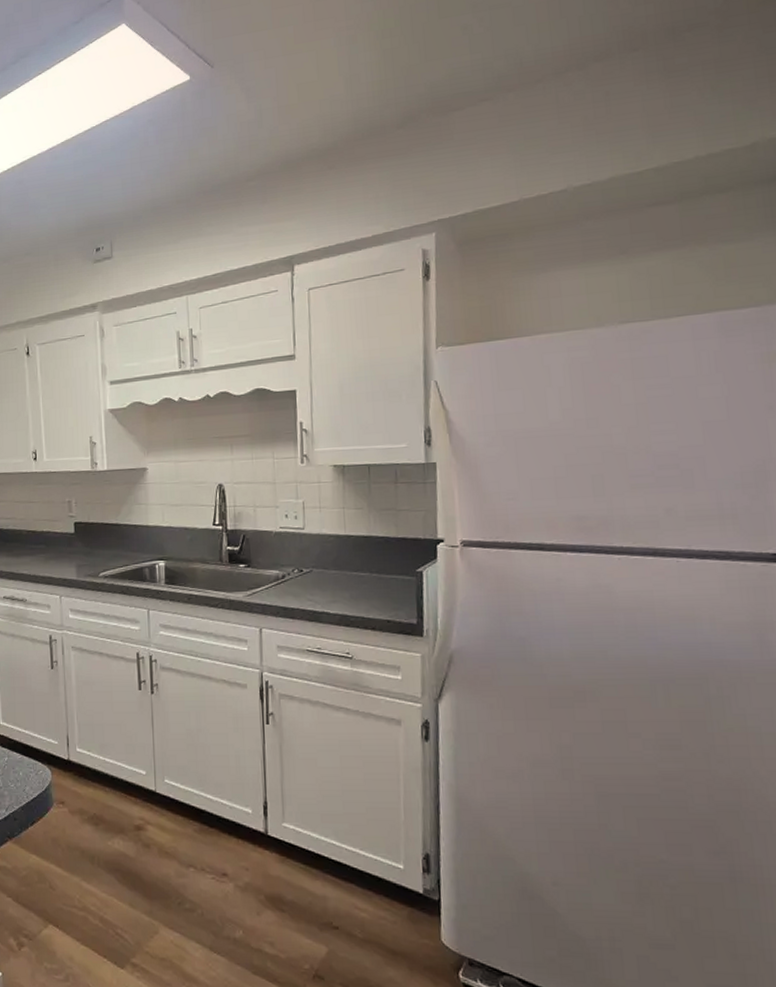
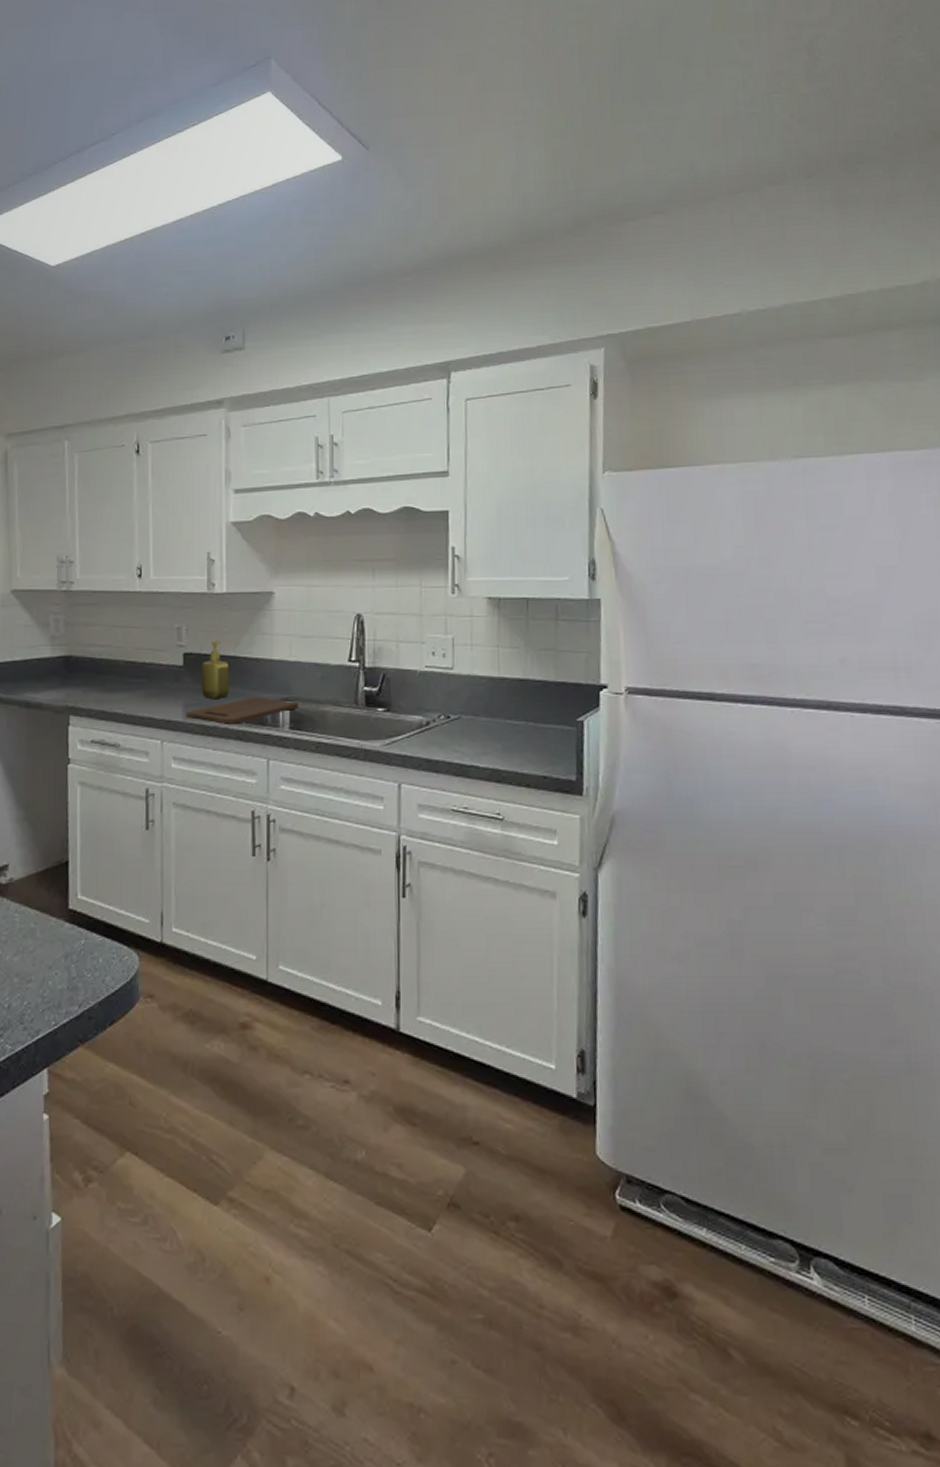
cutting board: none [79,558,172,581] -> present [186,697,298,724]
soap dispenser: none [89,511,114,561] -> present [201,641,229,700]

